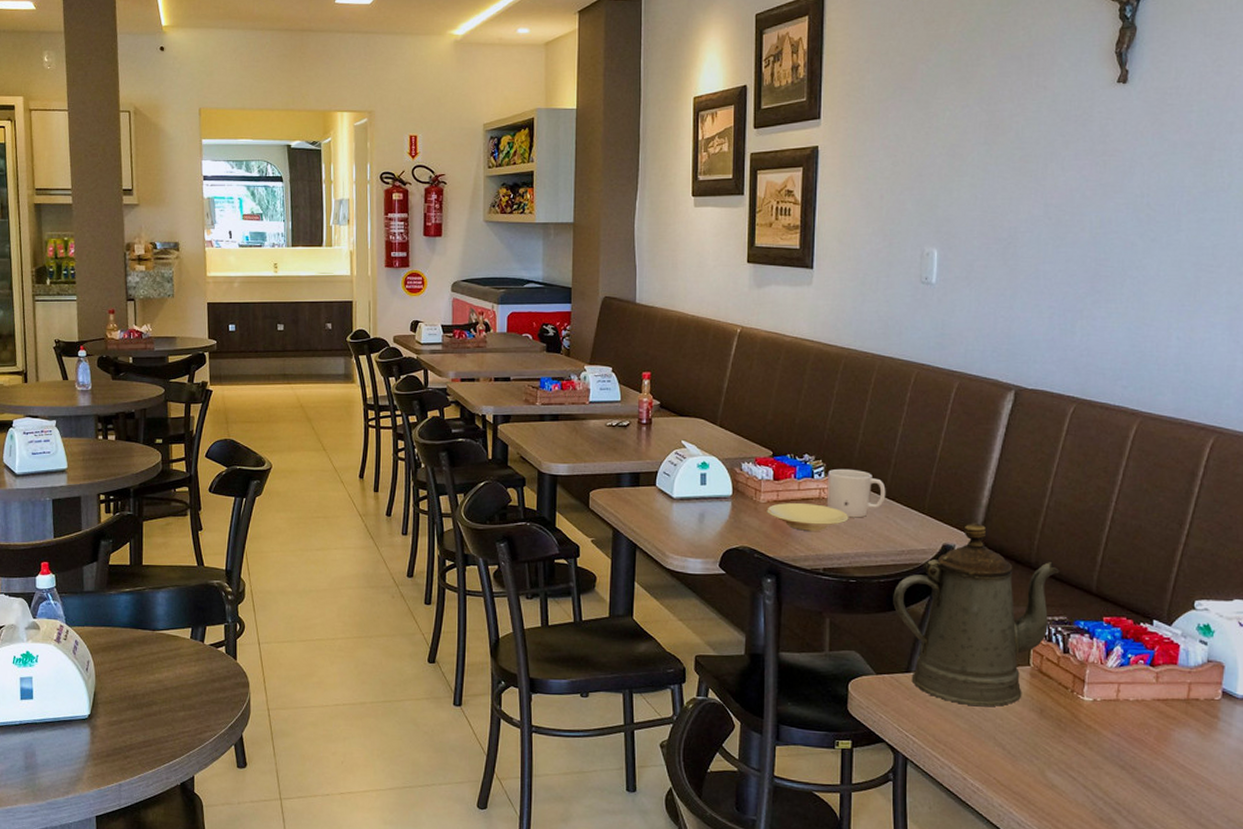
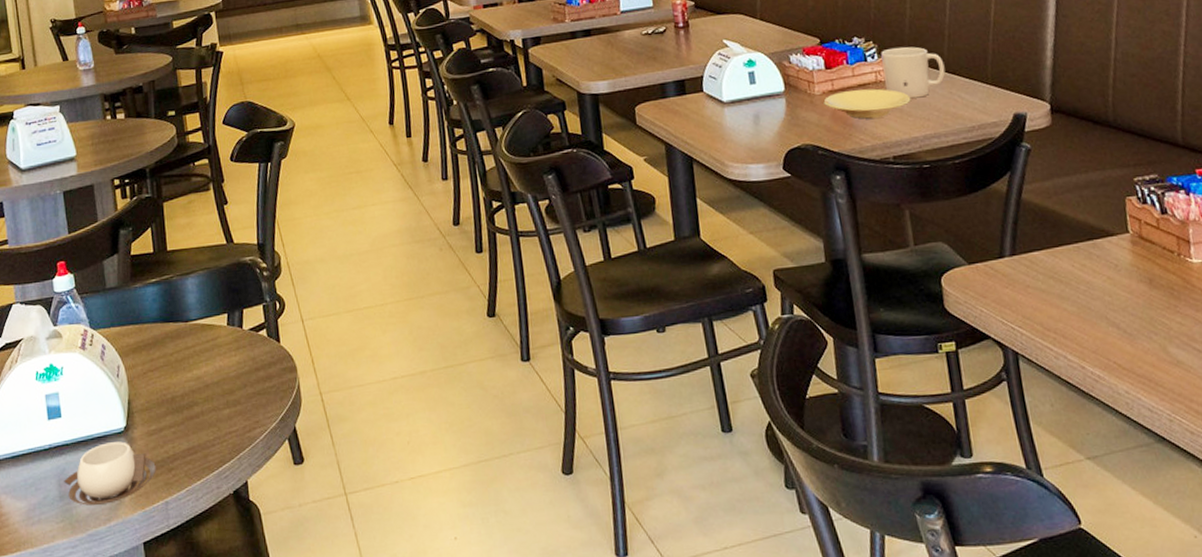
cup: none [30,726,114,779] -> present [64,441,156,506]
coffee pot: present [893,523,1060,707] -> none [971,86,1141,285]

